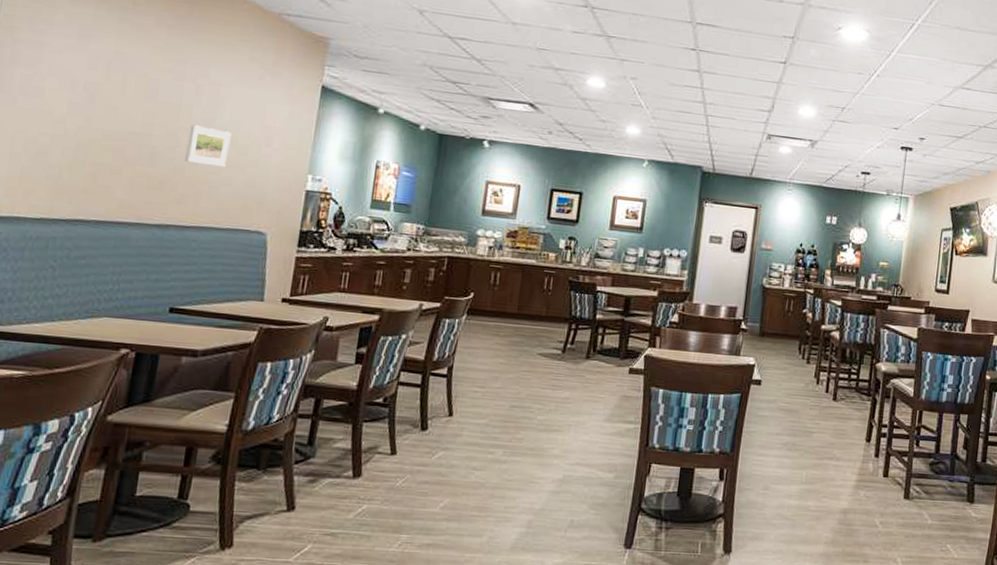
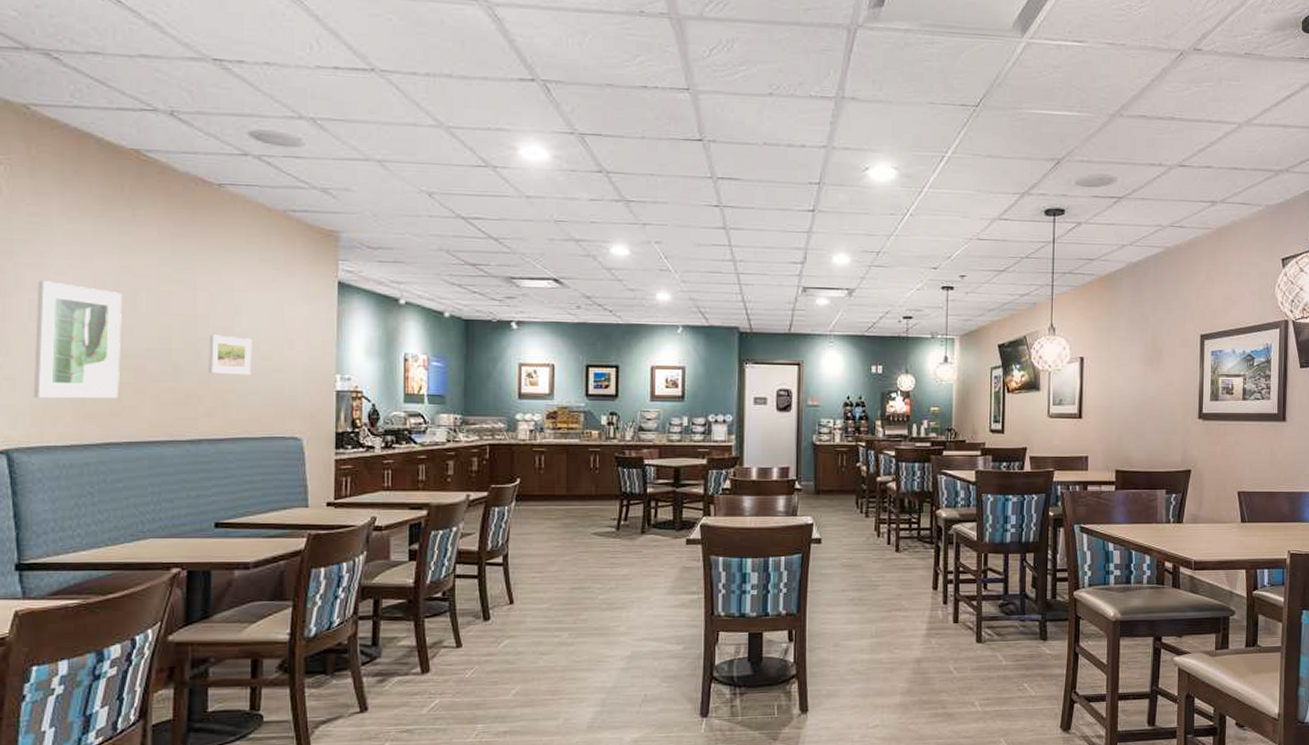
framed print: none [11,57,113,177] -> present [33,281,123,399]

